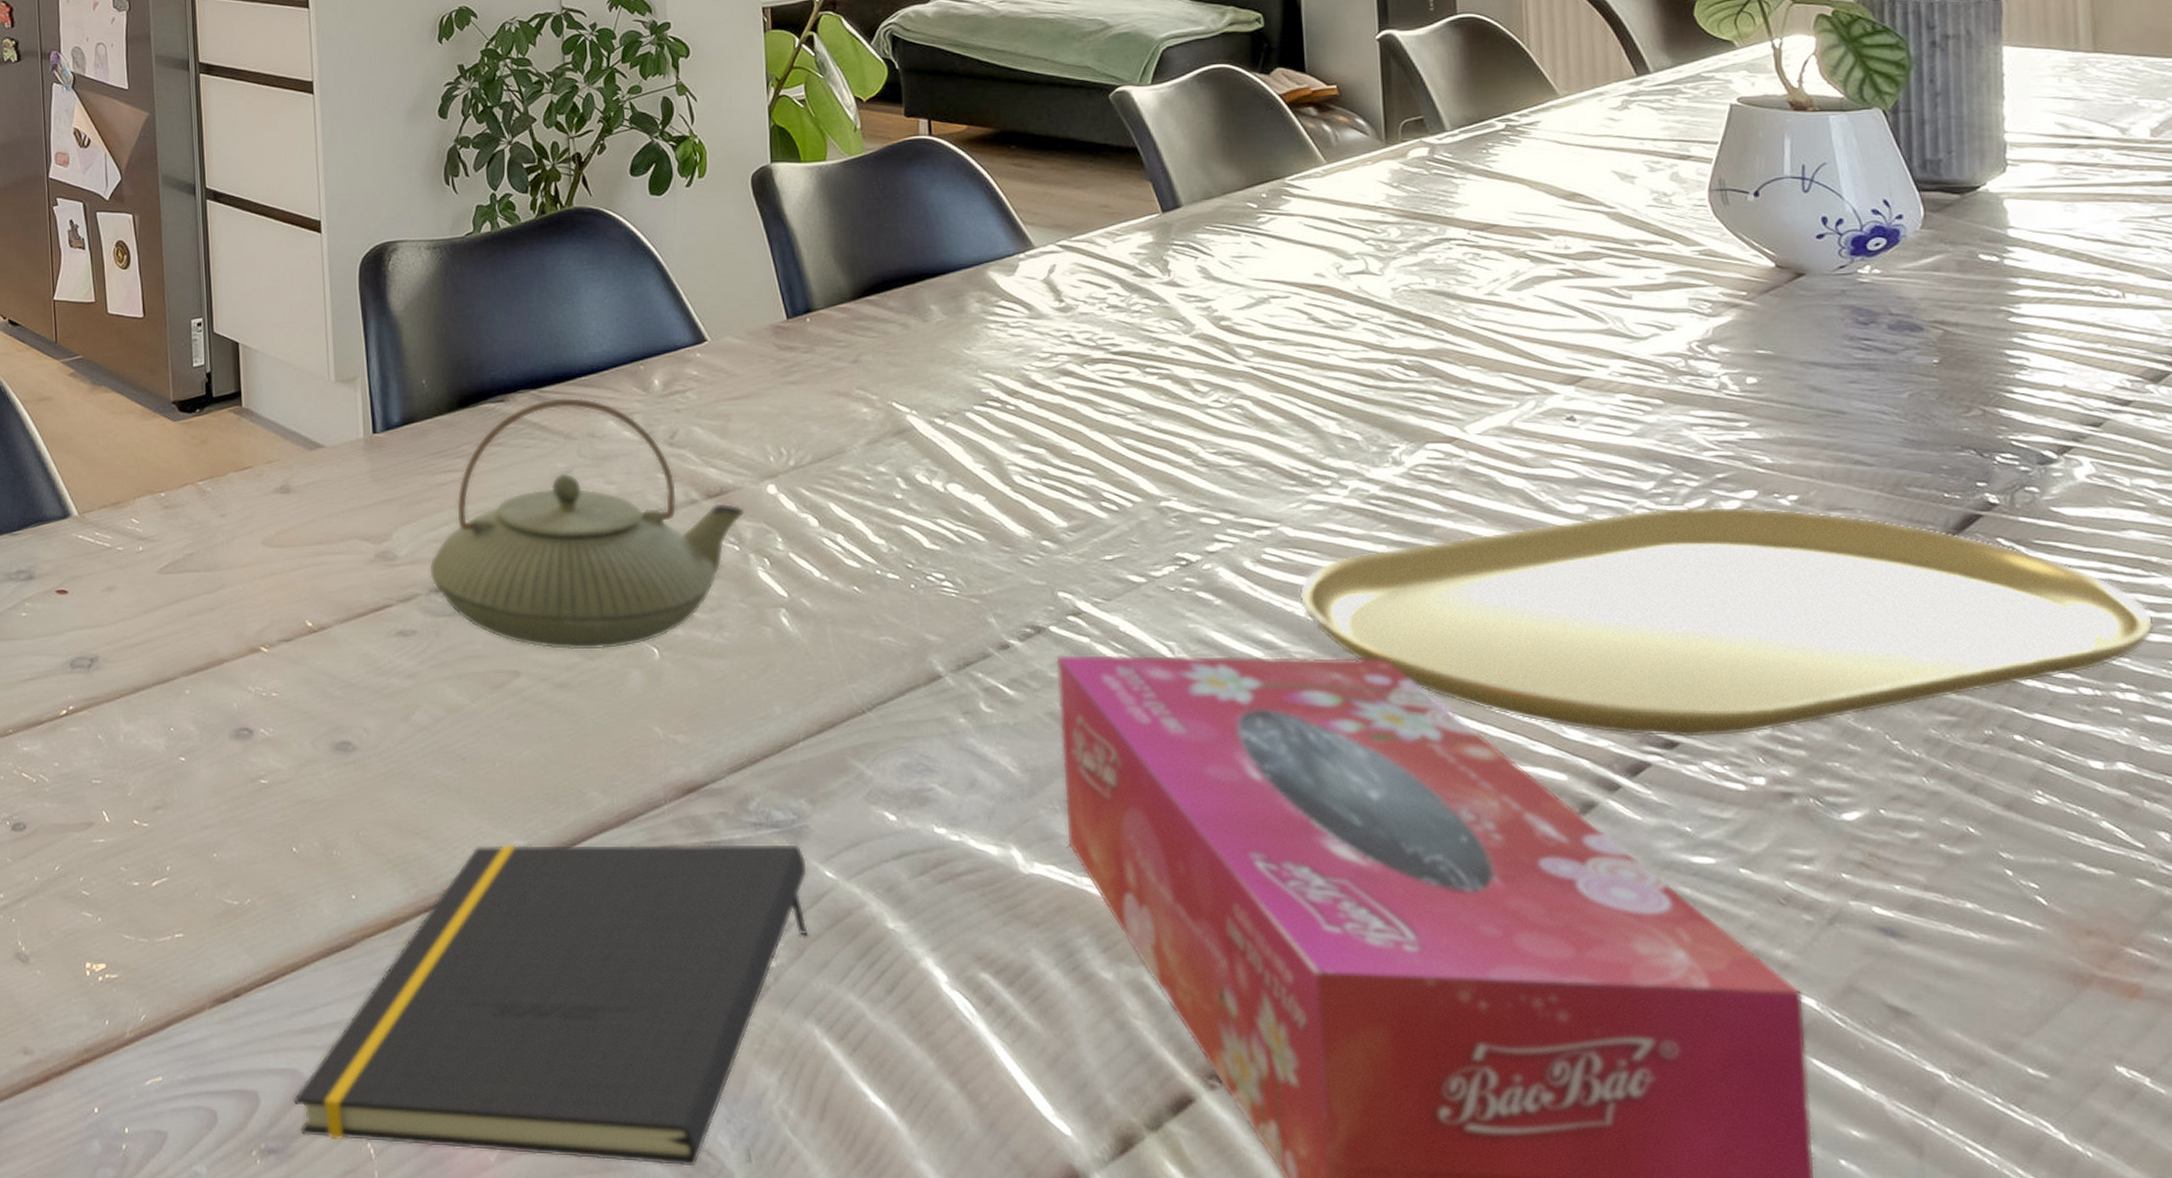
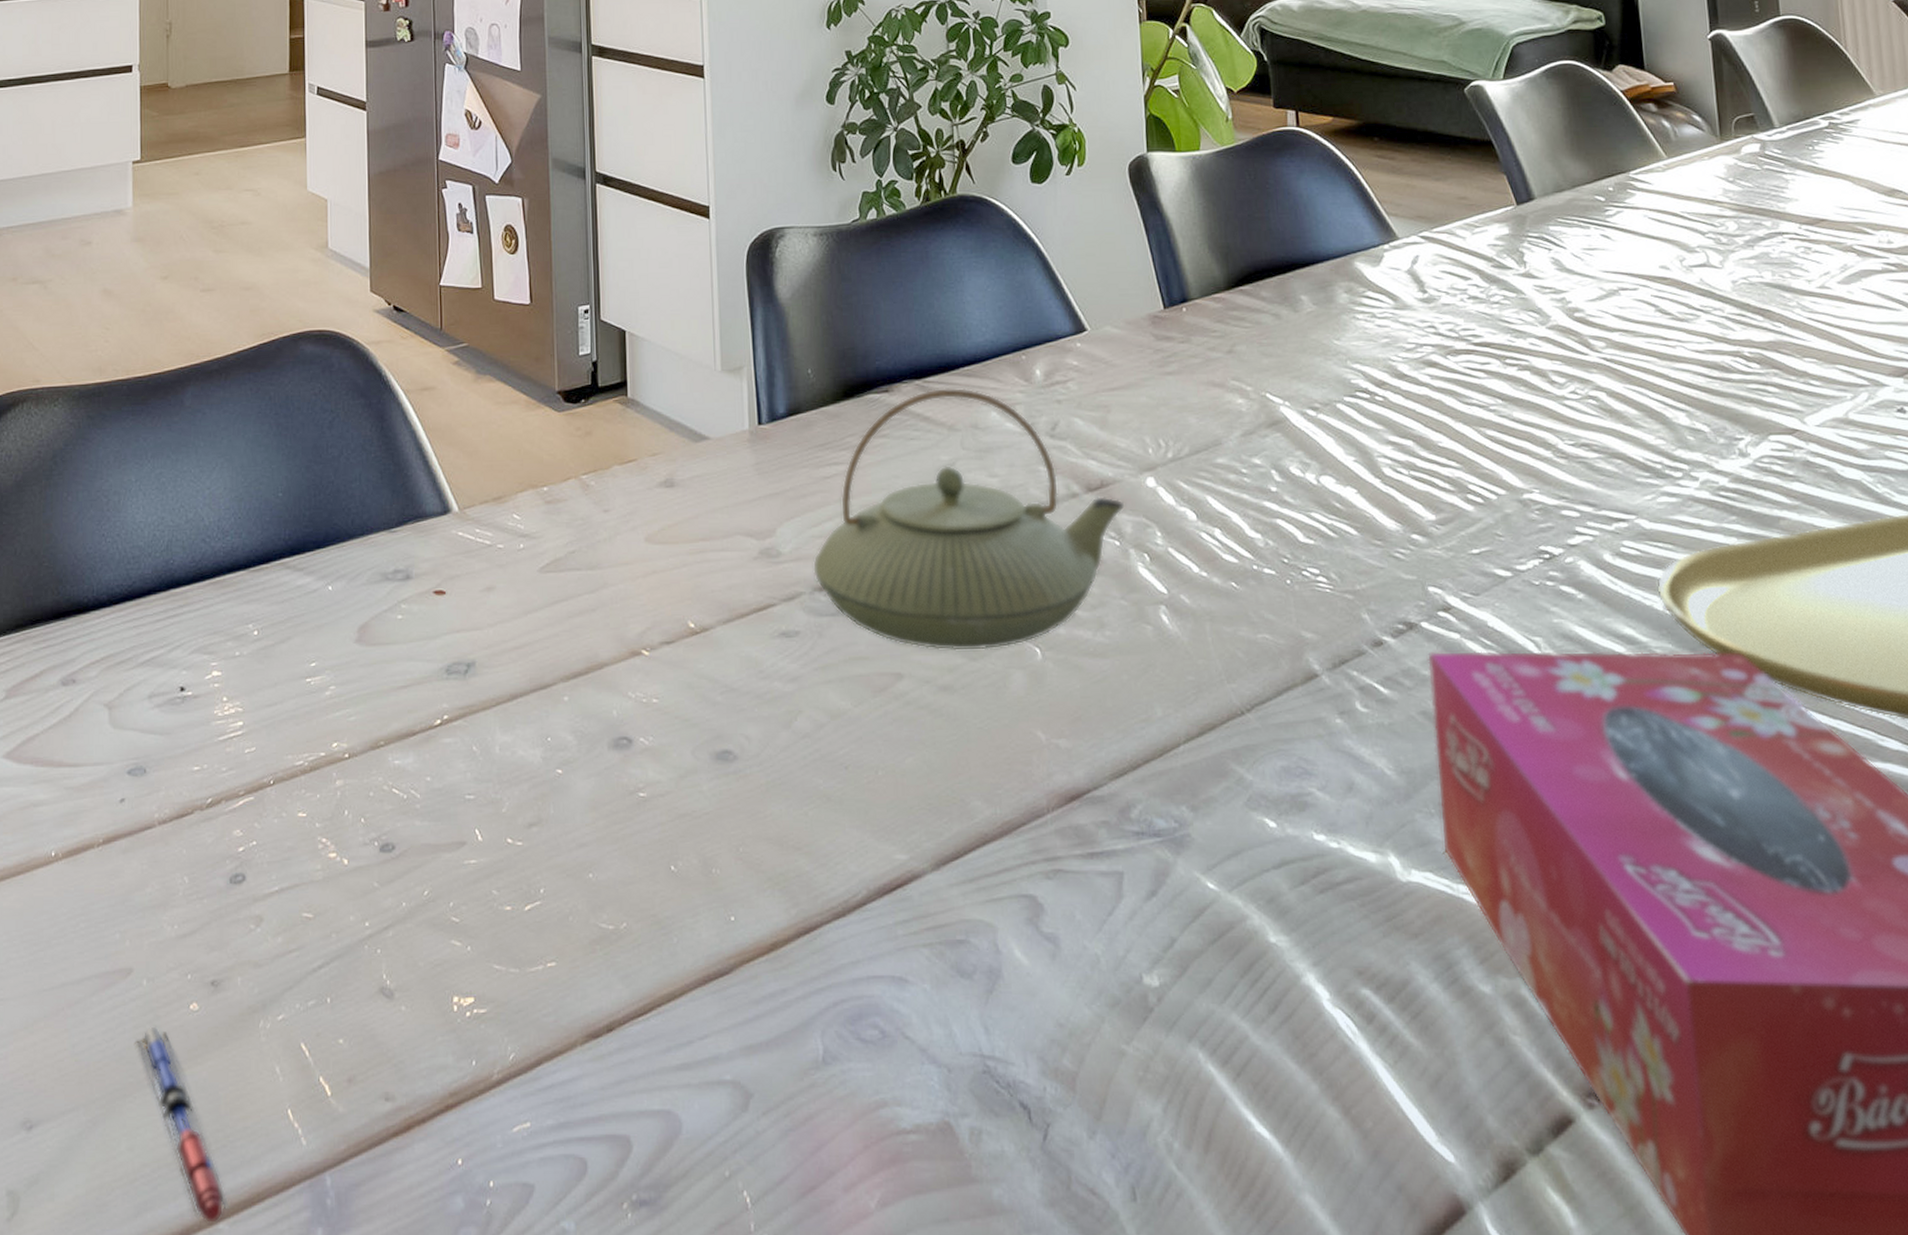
notepad: present [293,843,809,1167] -> none [666,853,1192,1208]

